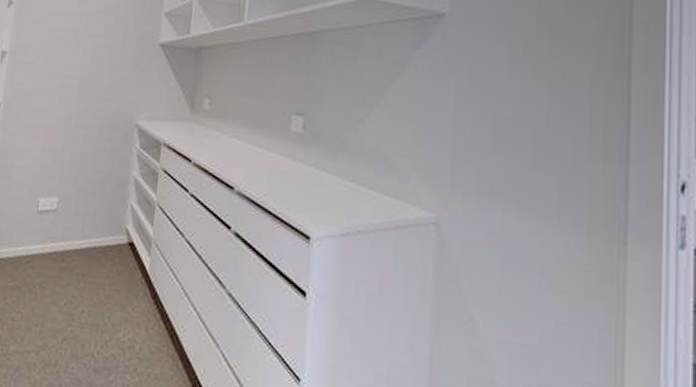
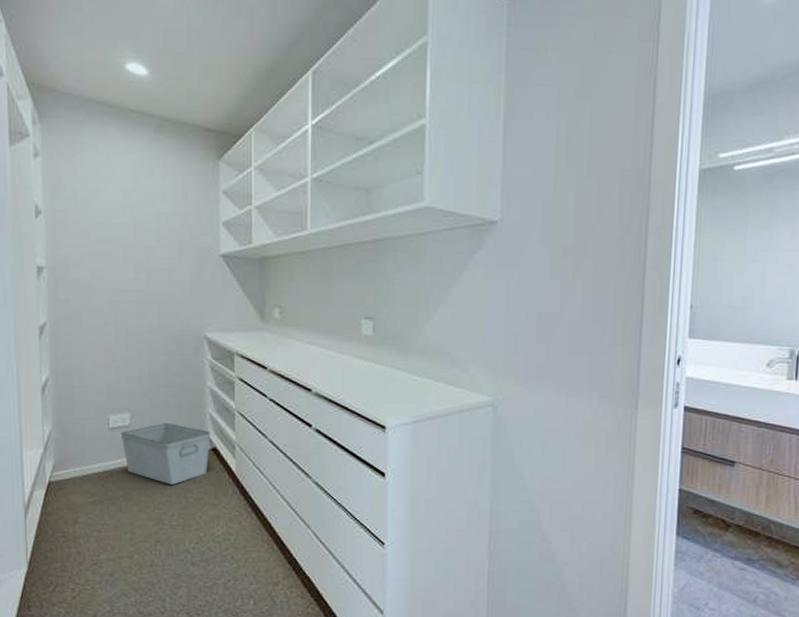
storage bin: none [46,210,130,278] -> present [120,423,211,485]

